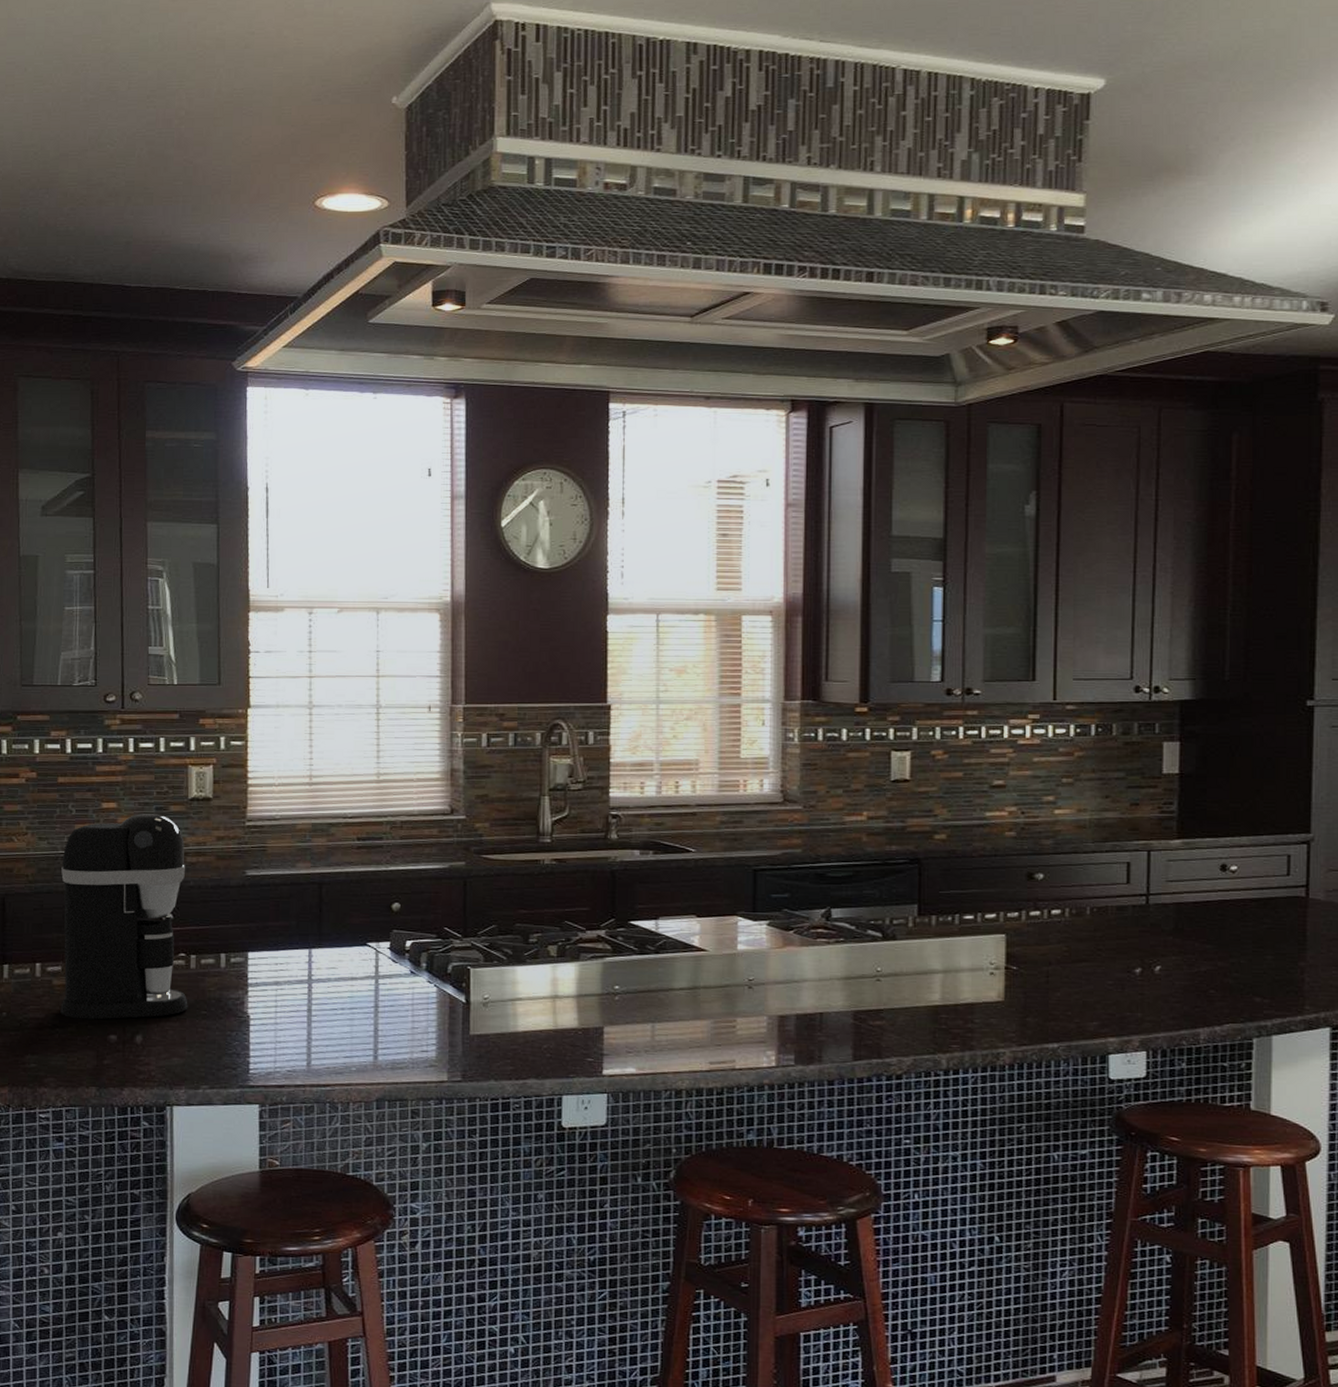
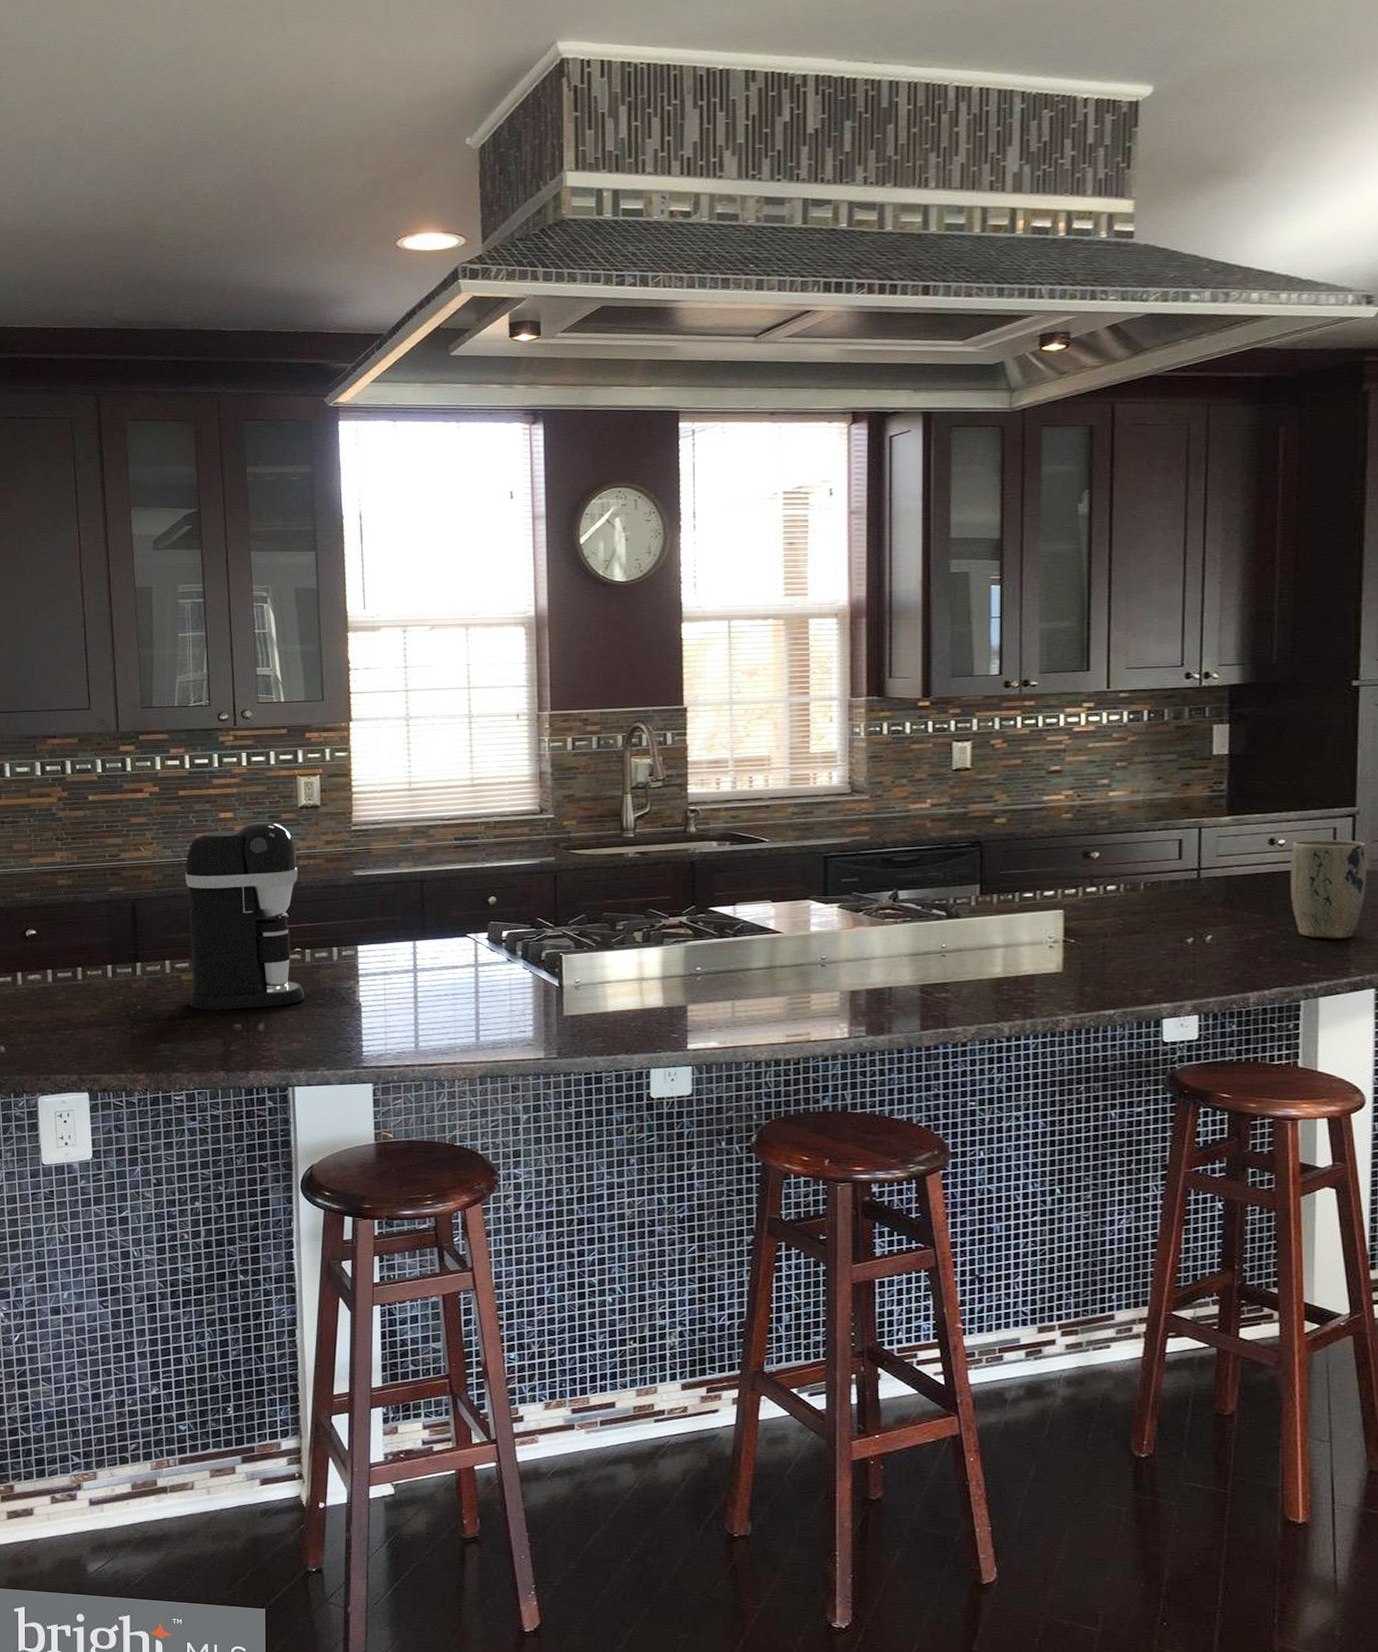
plant pot: none [1242,867,1322,974] -> present [1290,839,1367,939]

